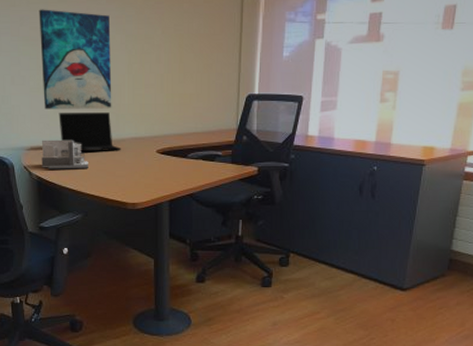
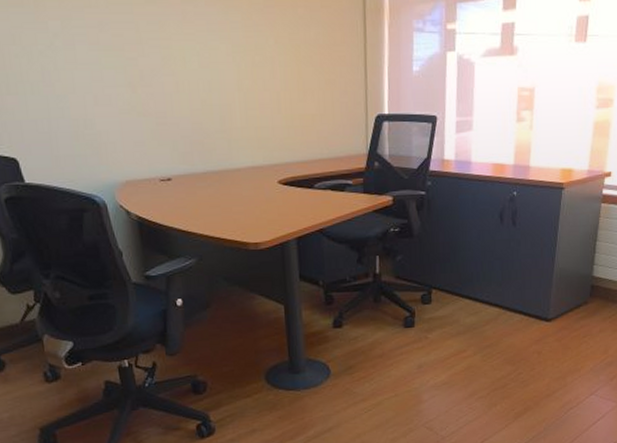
wall art: present [39,9,112,109] -> none [121,11,222,135]
architectural model: present [41,139,88,170] -> none [140,171,199,207]
laptop: present [58,112,122,153] -> none [157,137,237,186]

